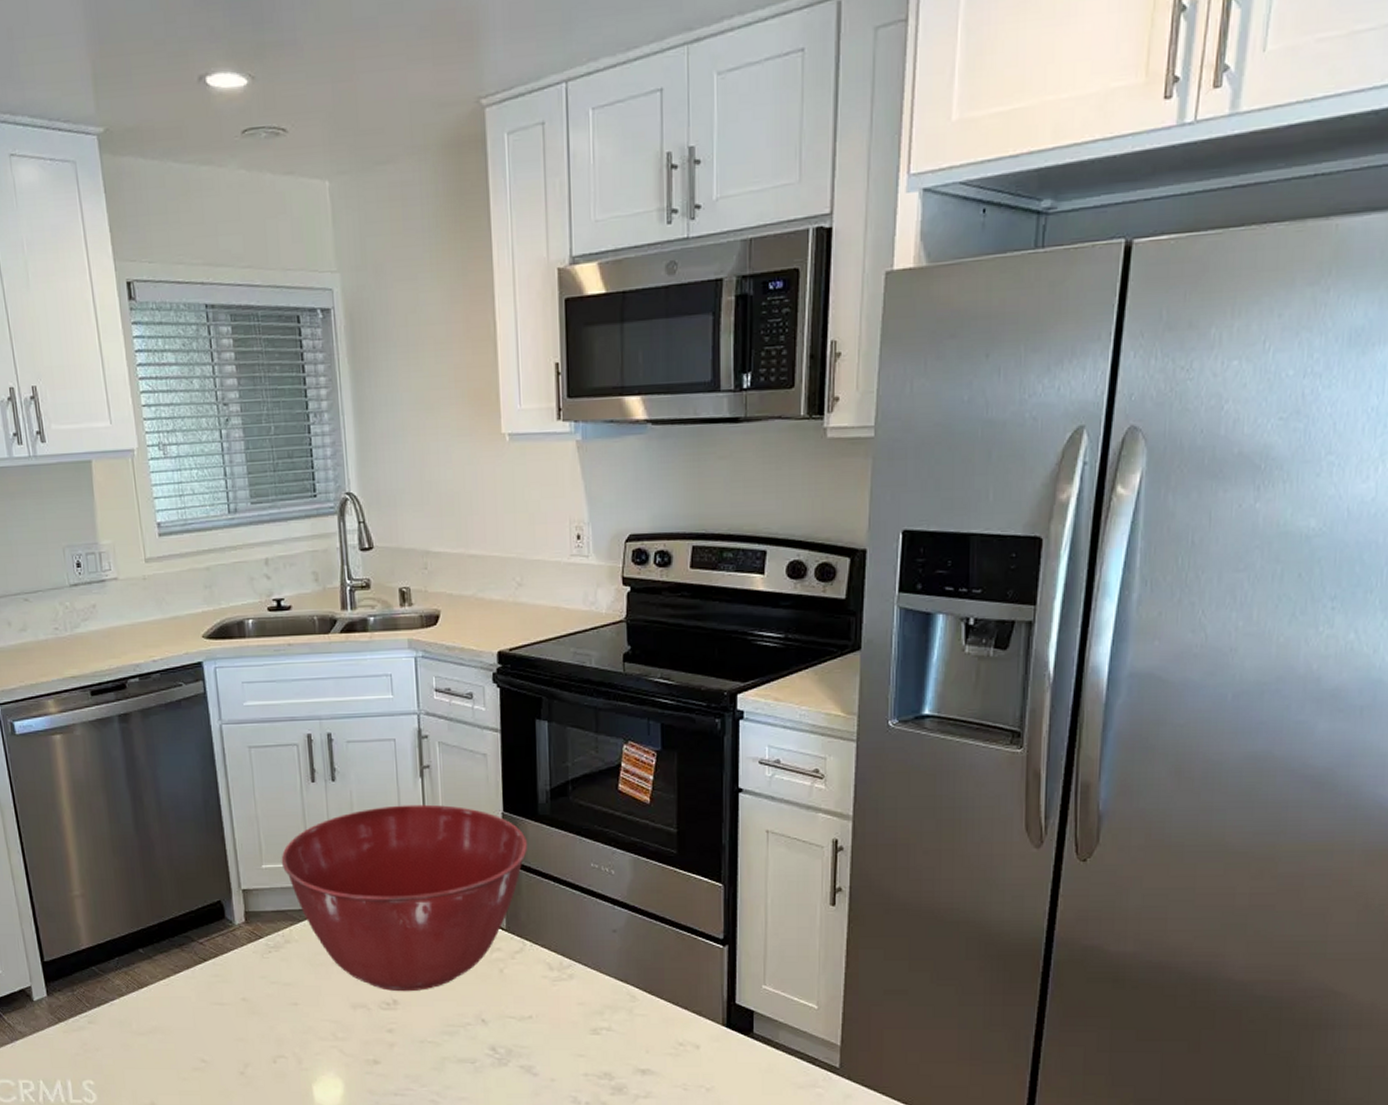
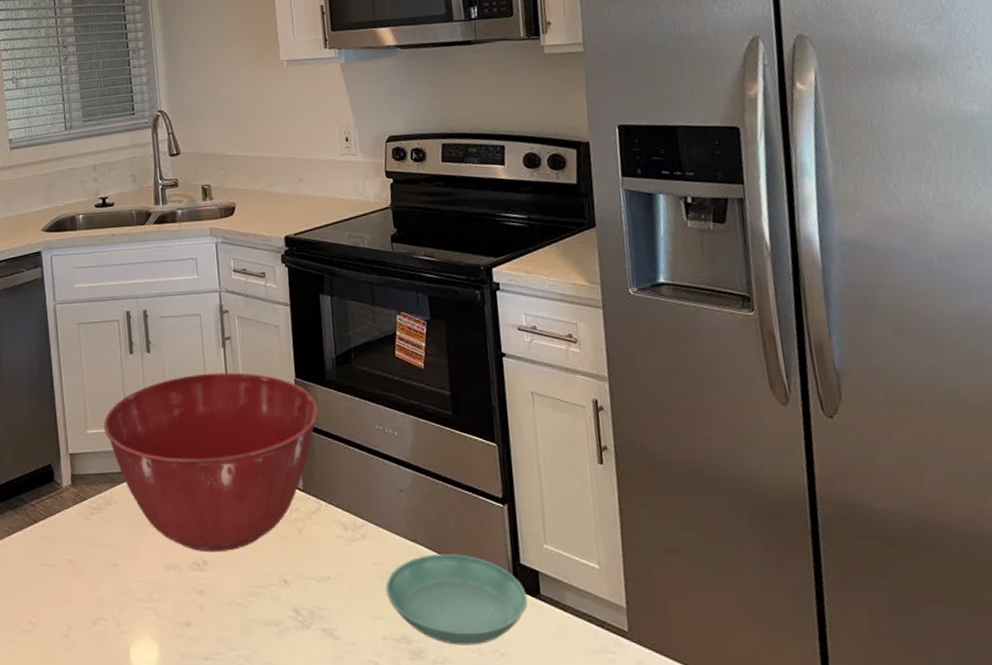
saucer: none [591,994,739,1081] -> present [386,554,528,645]

